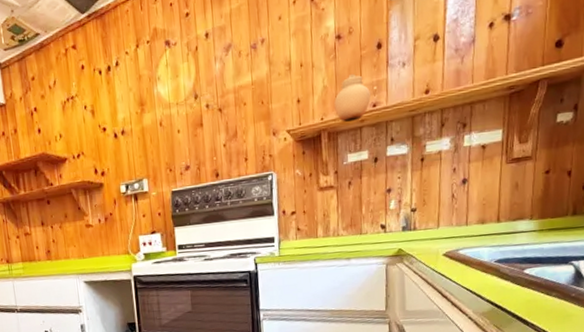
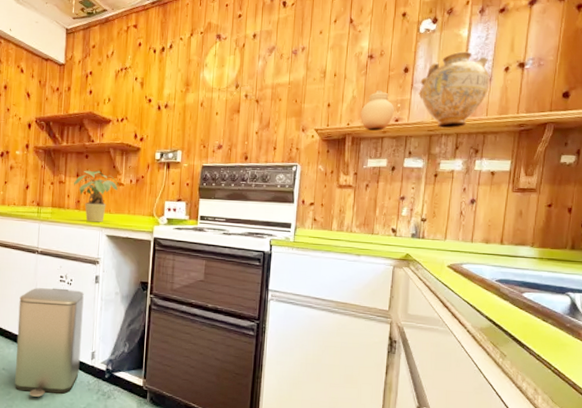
potted plant: none [39,215,90,271] -> present [73,170,121,223]
ceramic jug: none [395,12,473,106] -> present [419,51,490,129]

